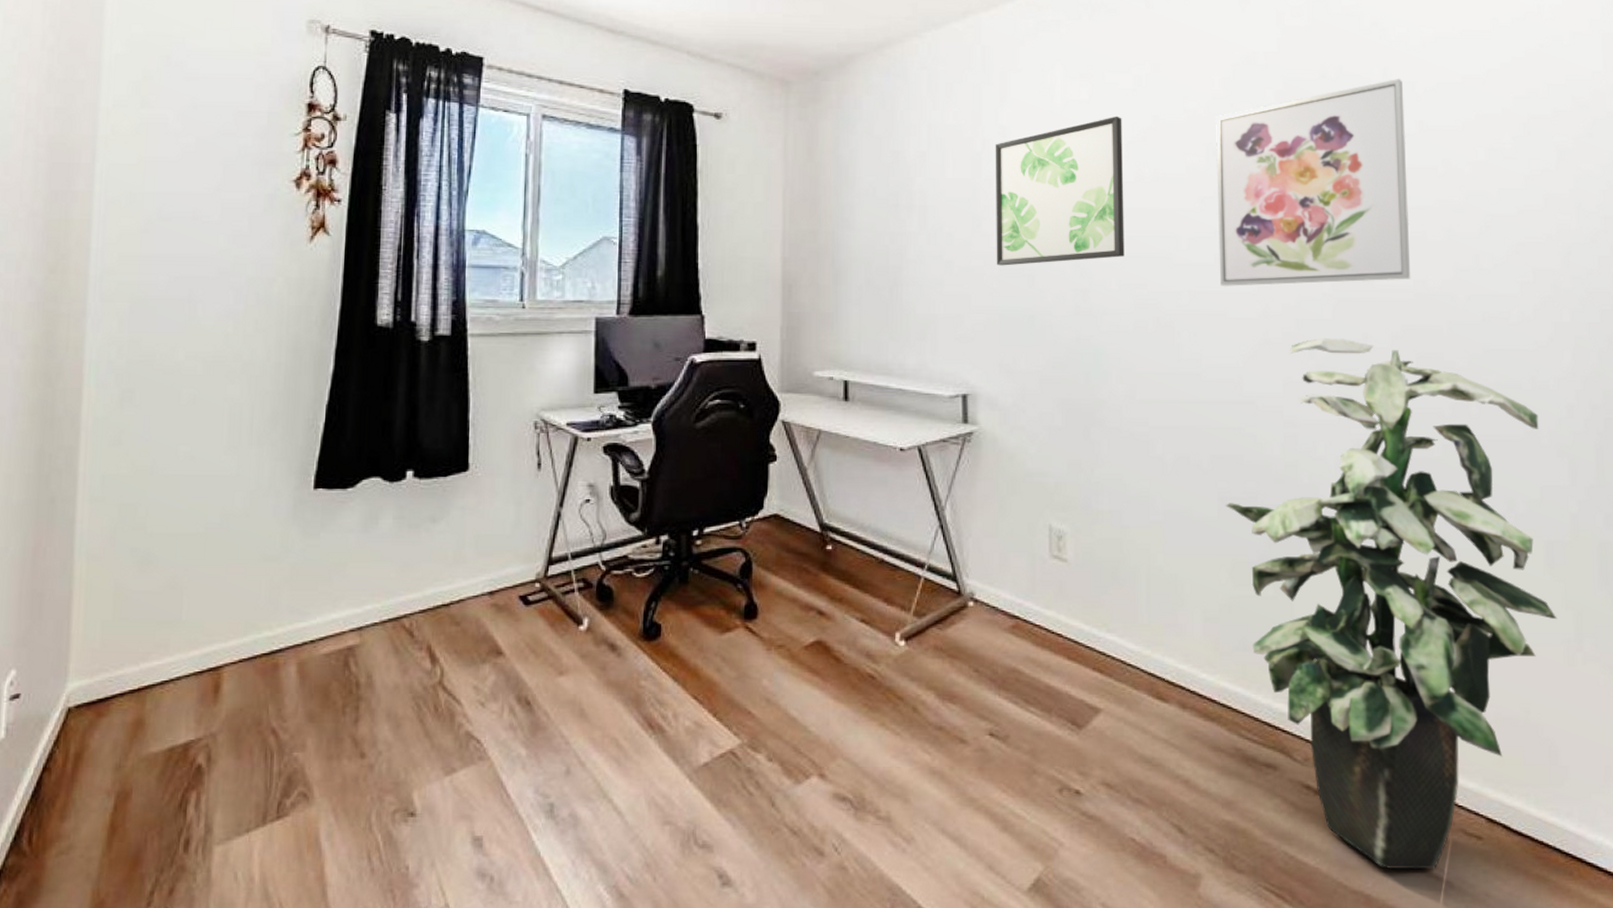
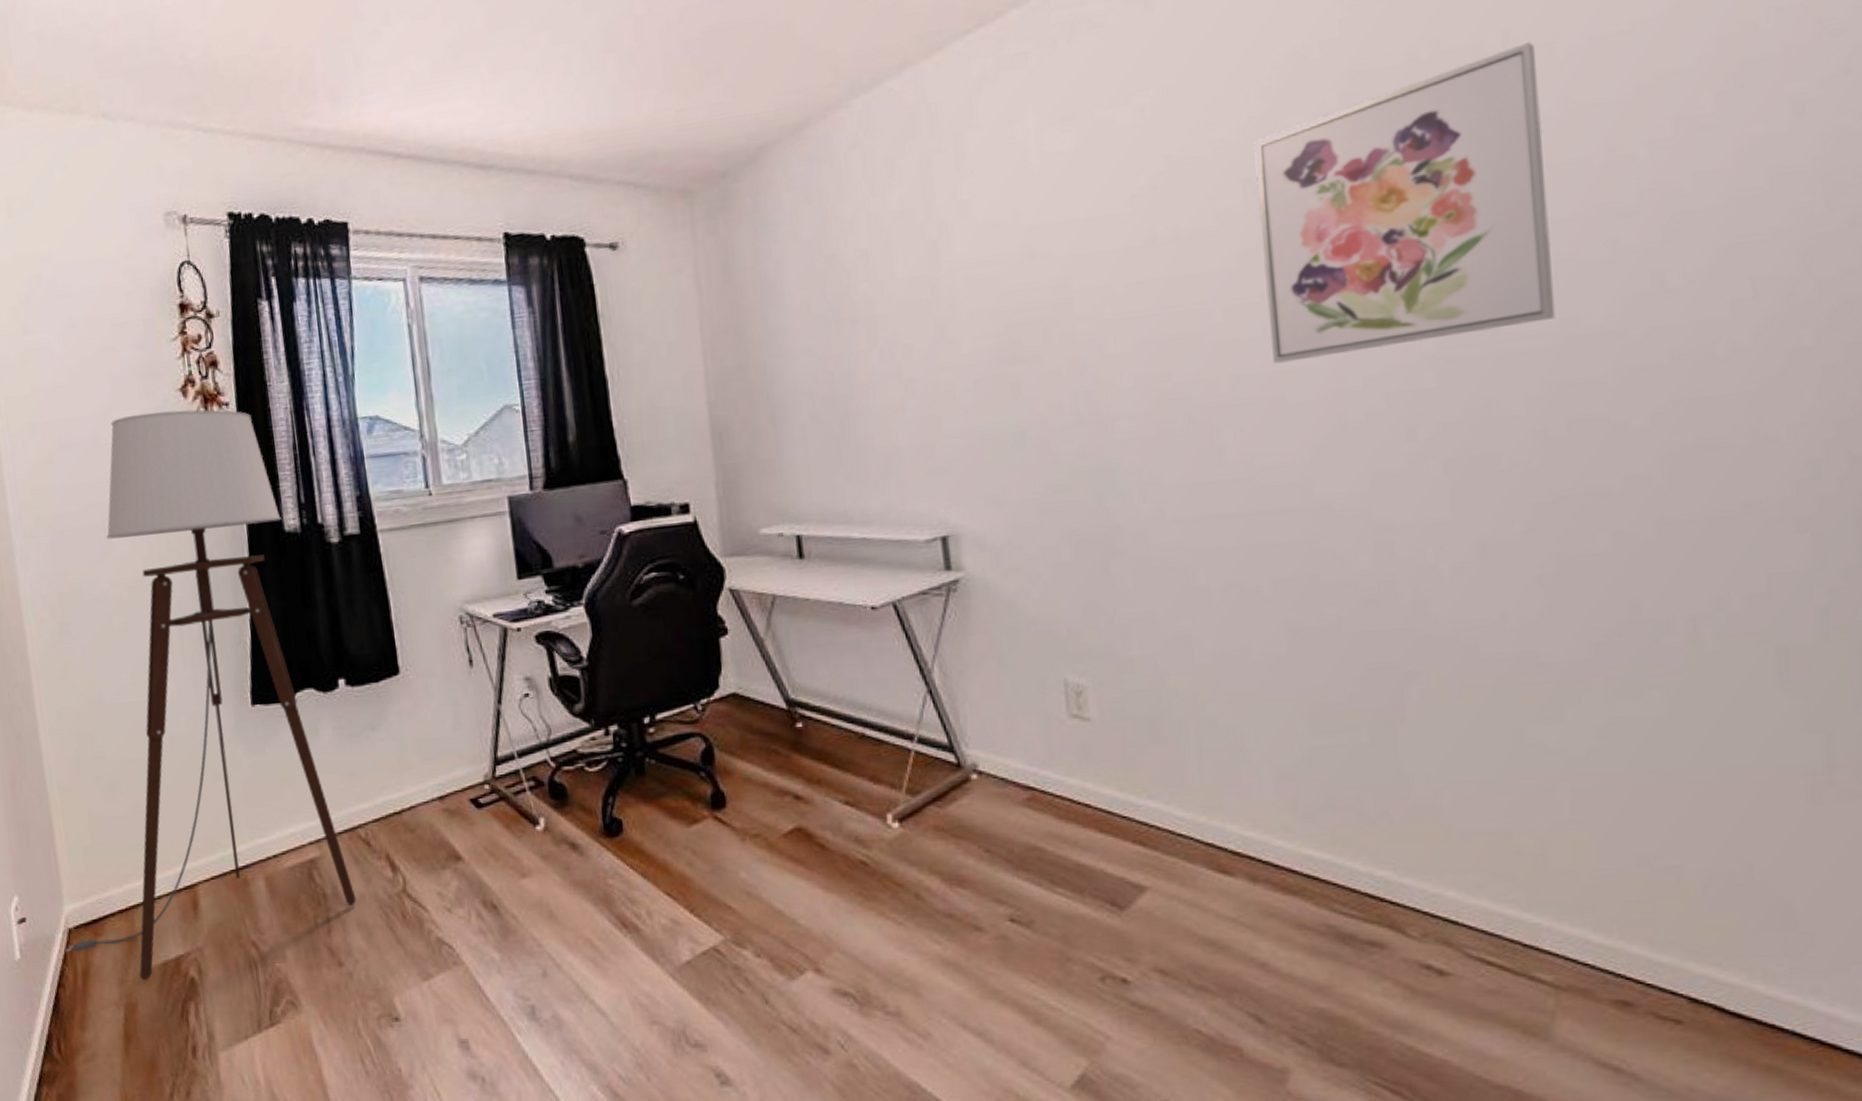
floor lamp: none [59,198,390,768] -> present [65,409,357,981]
wall art: present [995,116,1125,266] -> none [955,163,1138,377]
indoor plant: present [1225,338,1557,869] -> none [1296,410,1795,1060]

